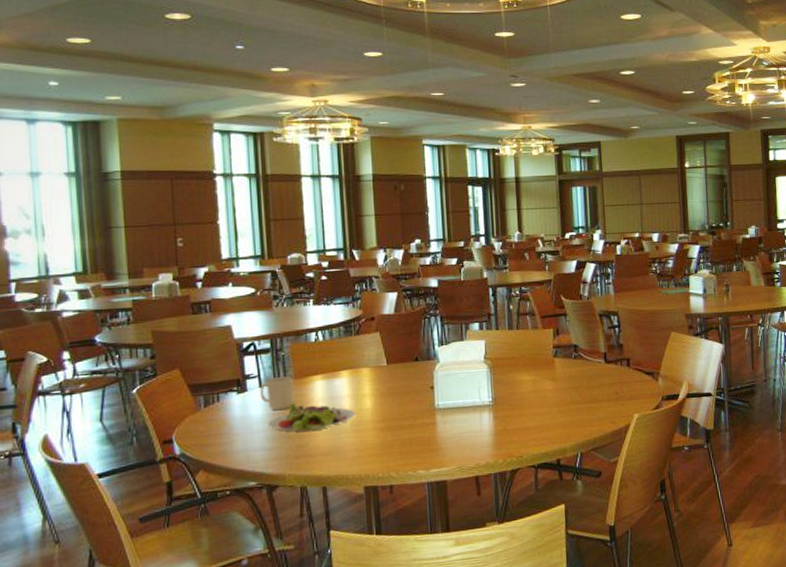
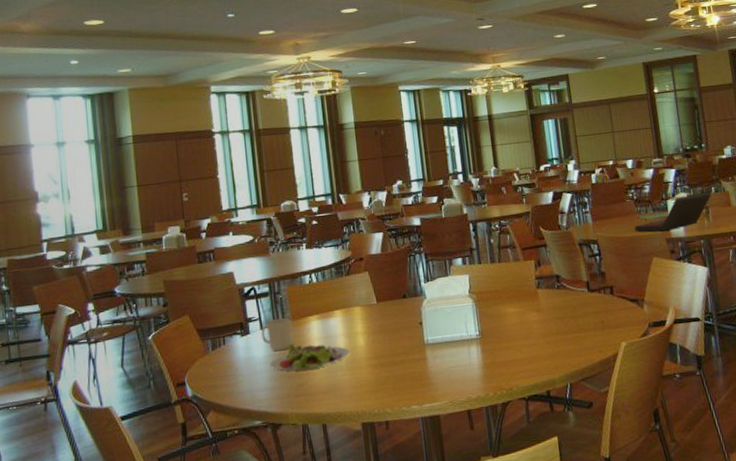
laptop: none [655,270,733,307] -> present [634,192,712,232]

